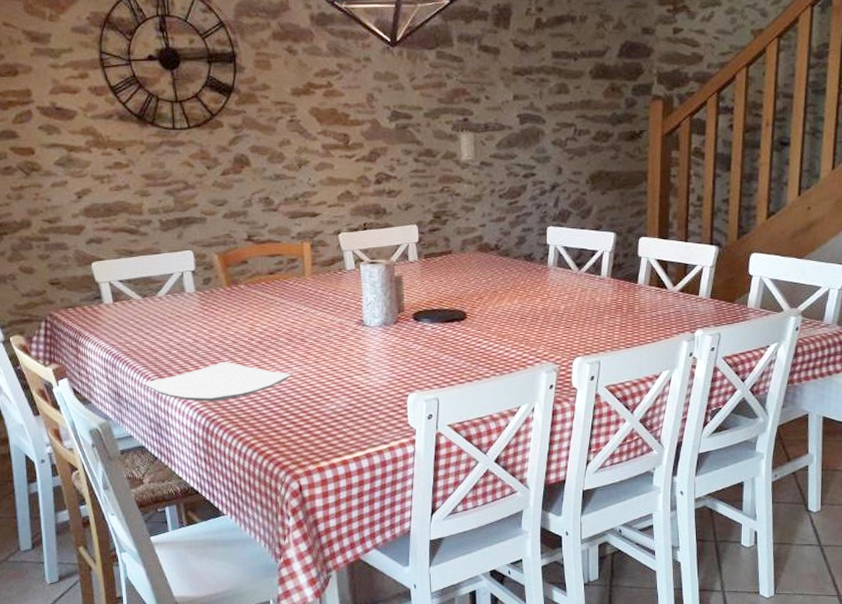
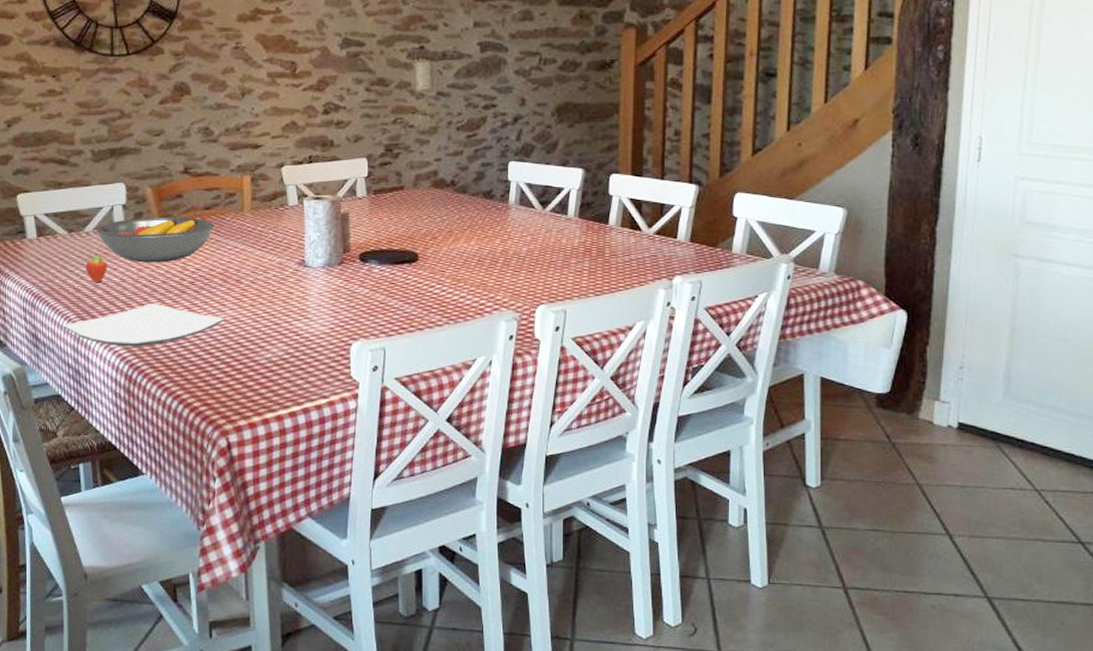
fruit: none [160,317,181,344] -> present [85,254,107,283]
fruit bowl: none [168,281,279,324] -> present [96,217,215,263]

